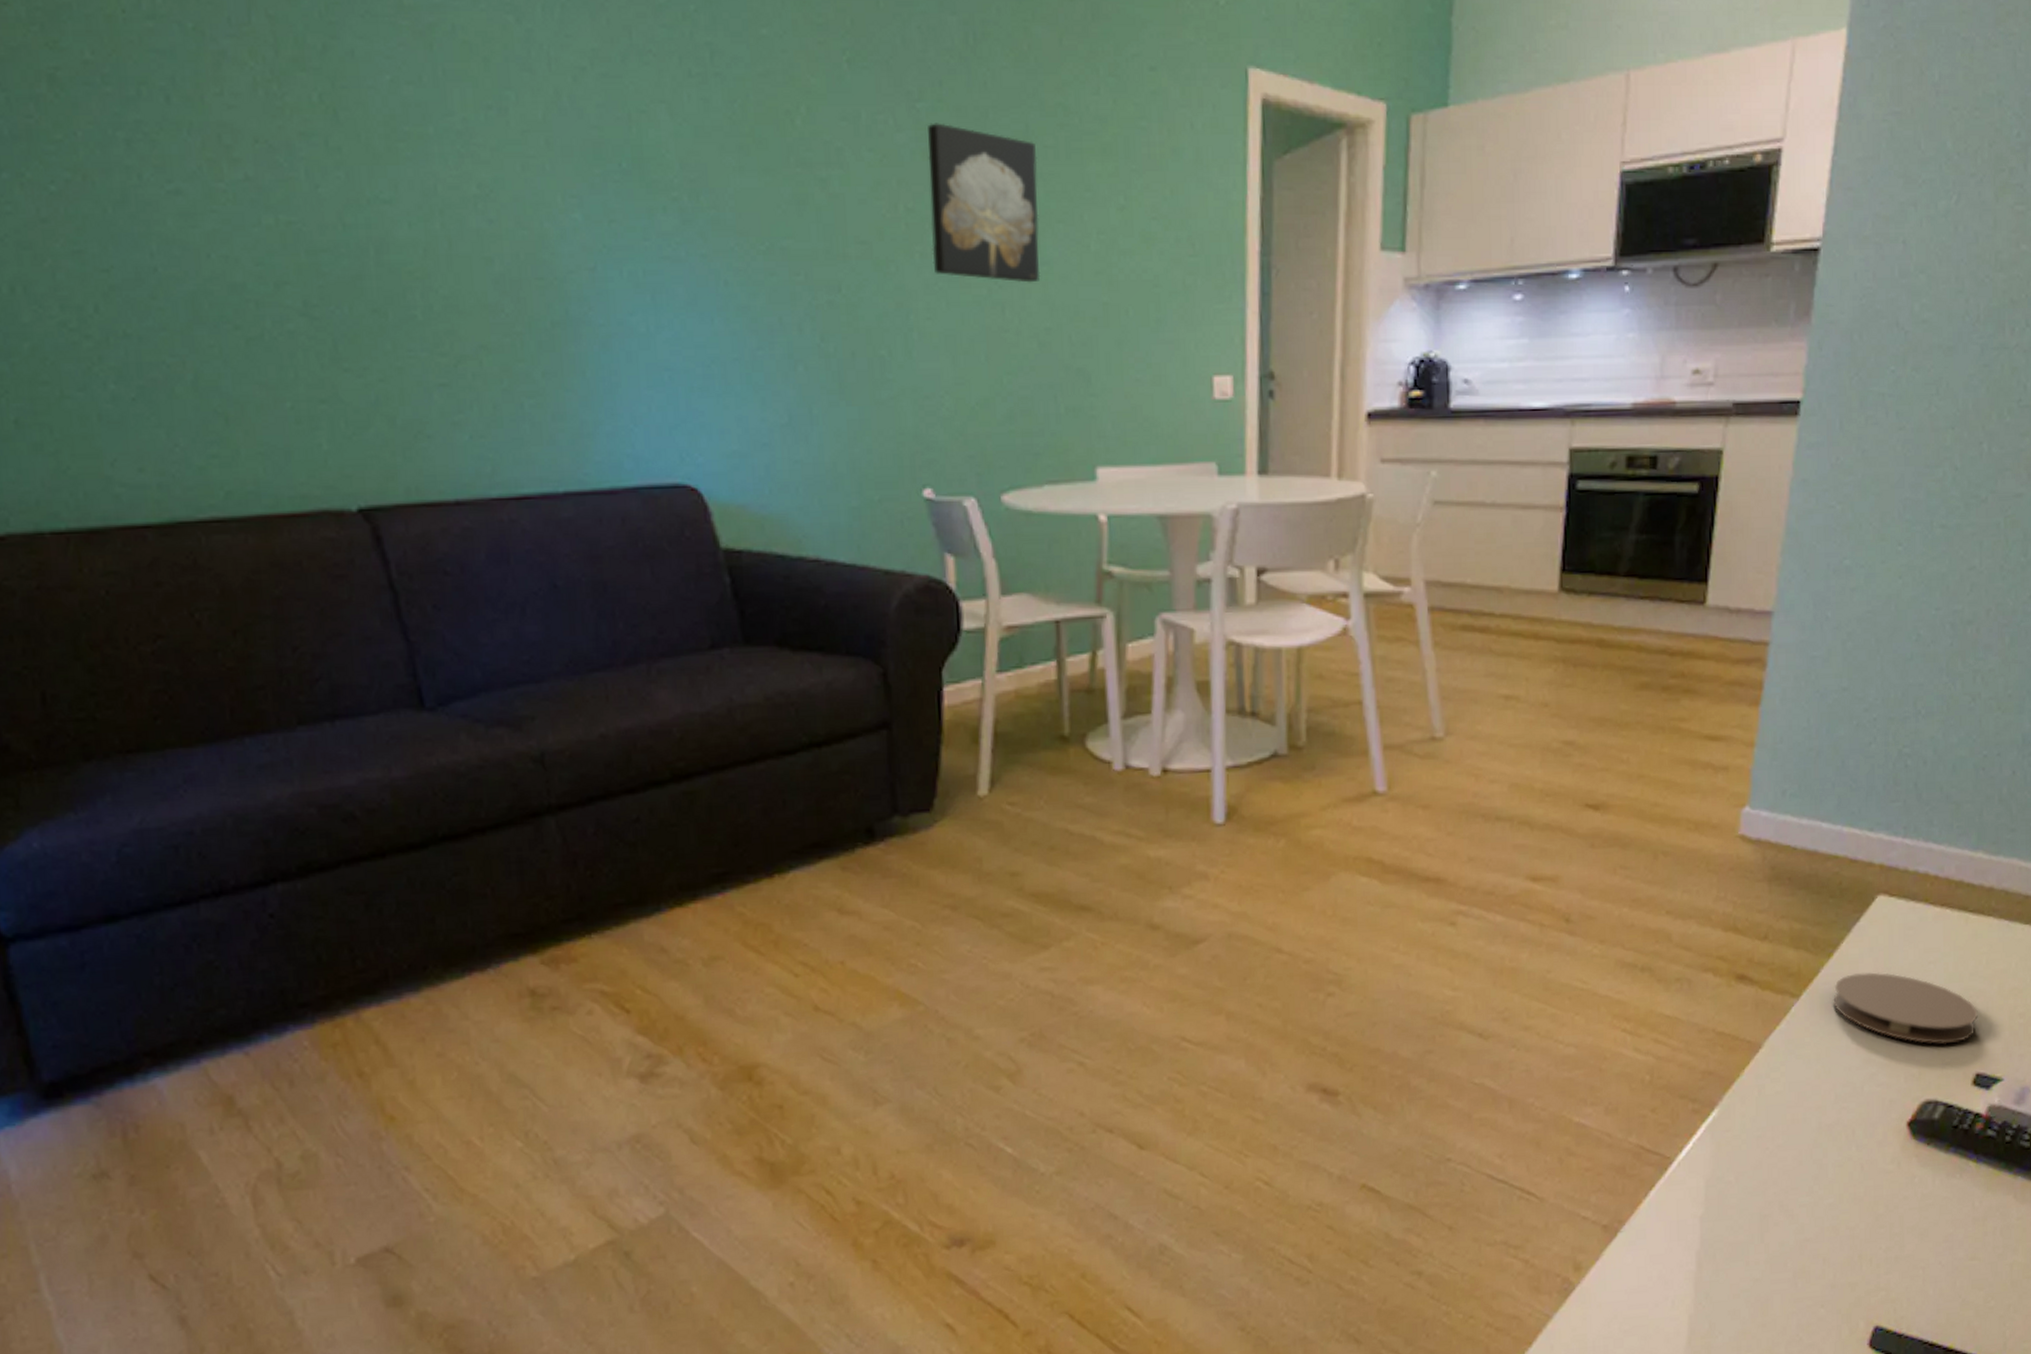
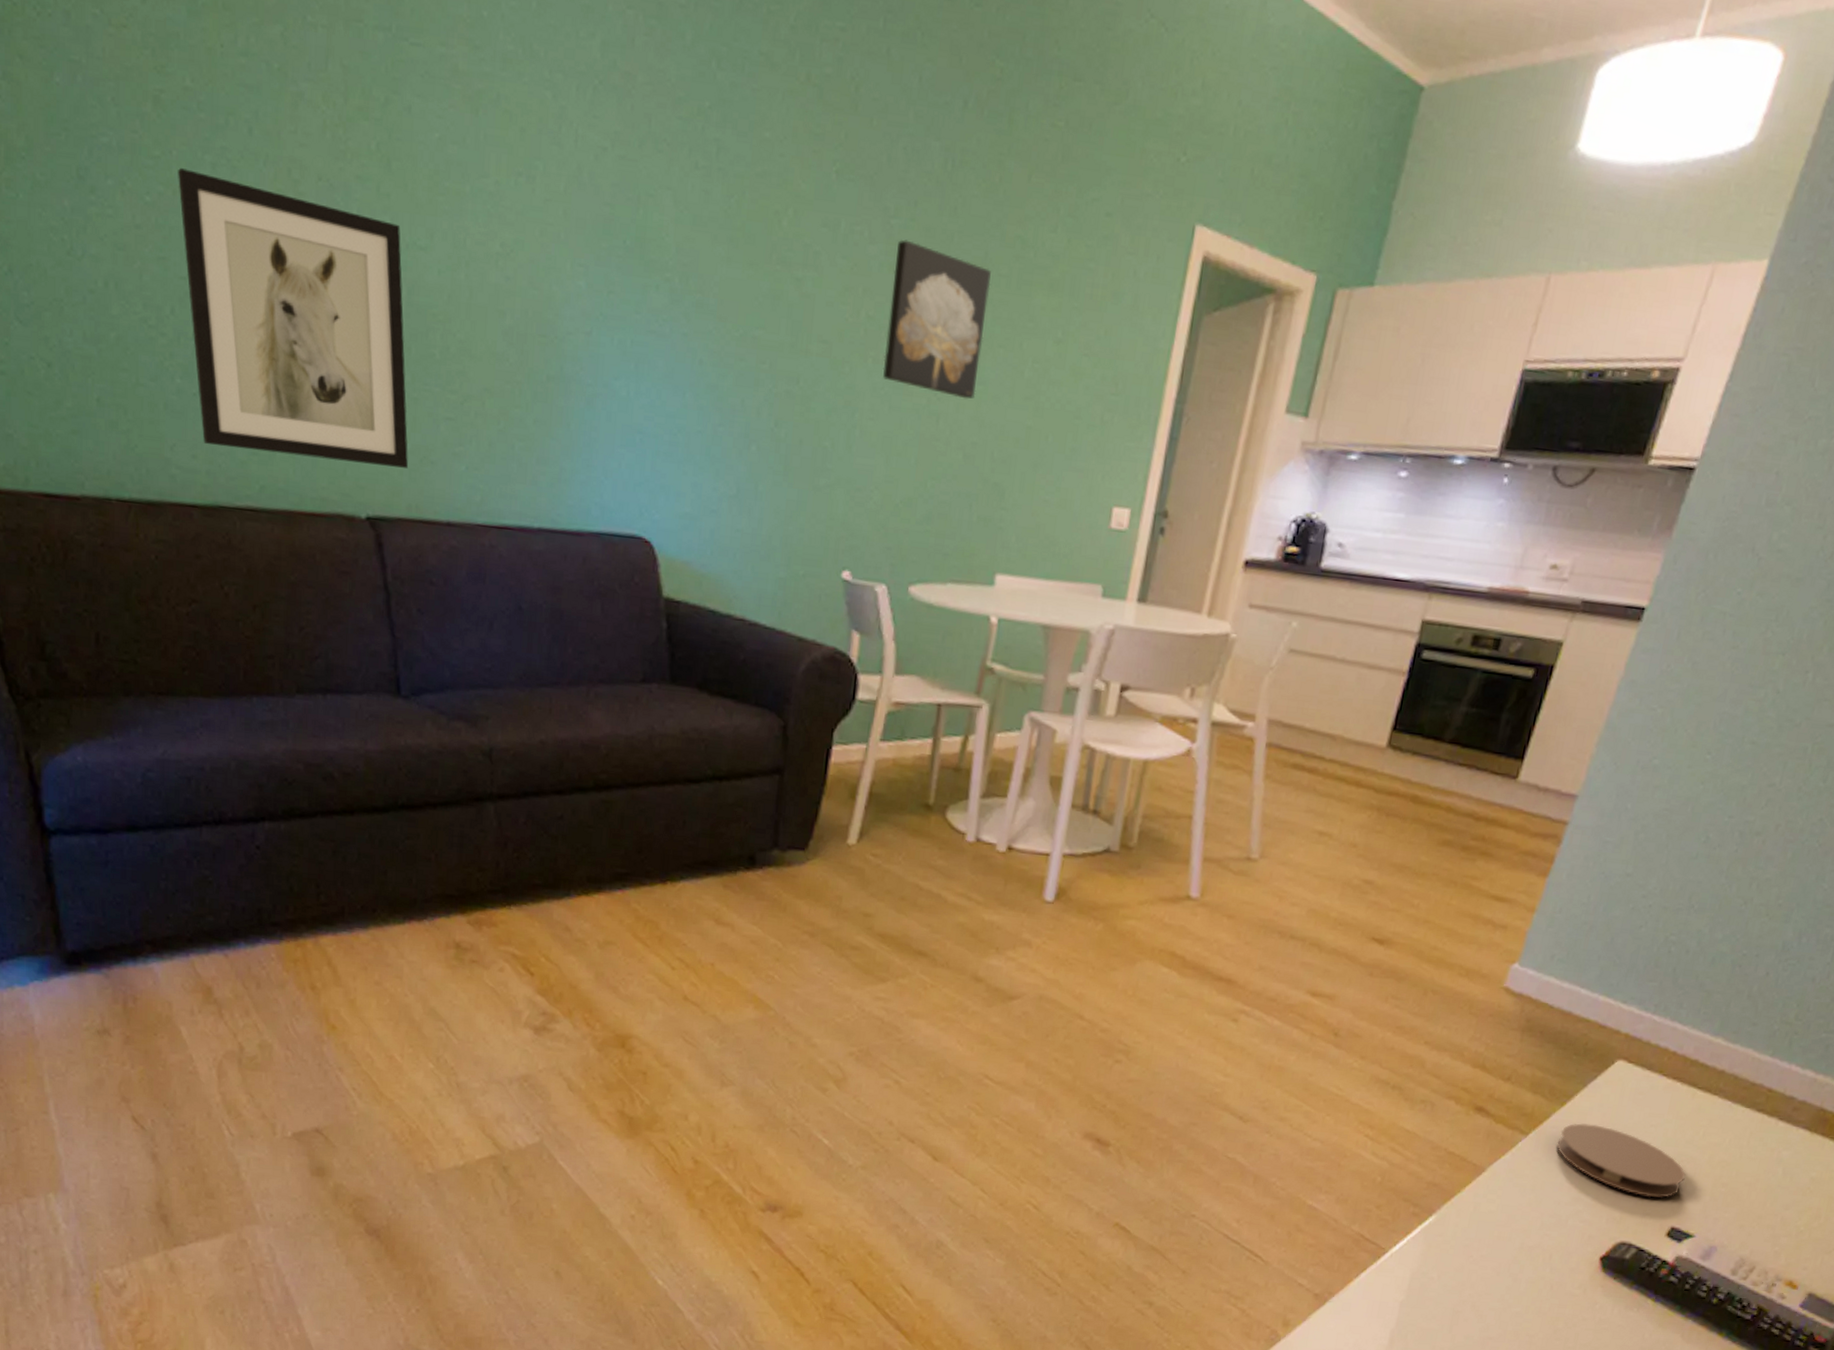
wall art: none [86,150,400,454] -> present [178,168,408,468]

